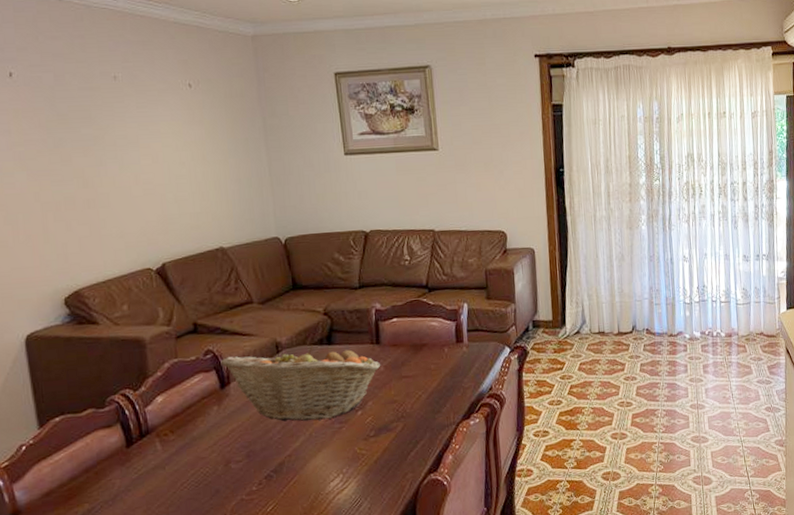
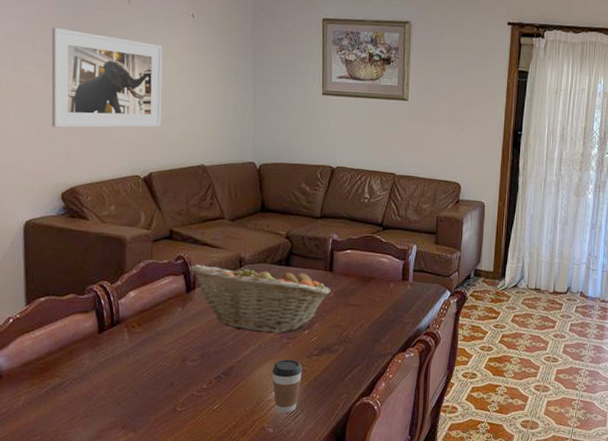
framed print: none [29,116,170,227] -> present [51,28,163,128]
coffee cup: none [327,445,361,504] -> present [272,359,303,413]

